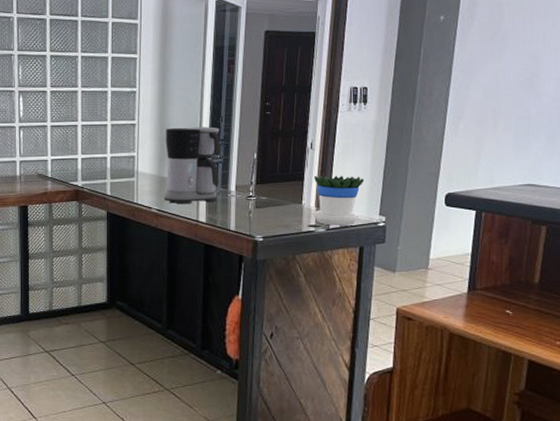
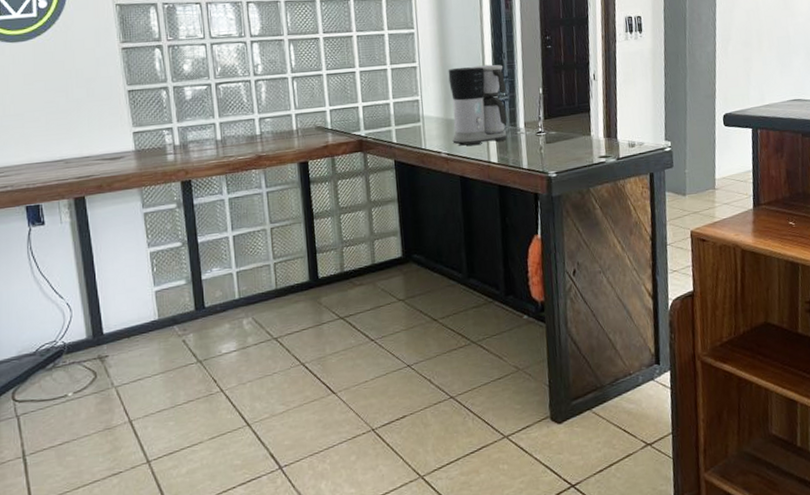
flowerpot: present [313,175,365,226] -> none [600,104,648,155]

